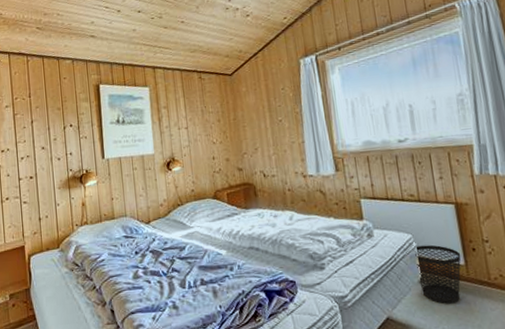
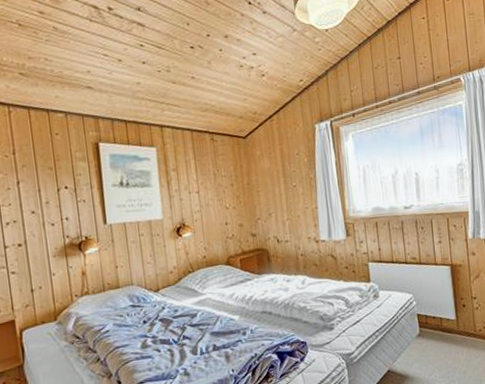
wastebasket: present [415,244,461,304] -> none [414,303,453,355]

